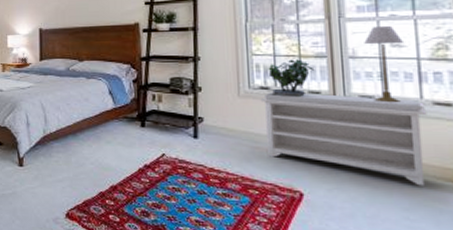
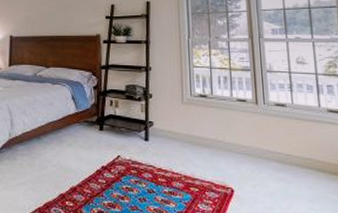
bench: present [260,91,427,186] -> none [200,99,324,181]
potted plant: present [268,58,315,97] -> none [206,70,242,104]
table lamp: present [364,25,403,103] -> none [277,46,305,110]

